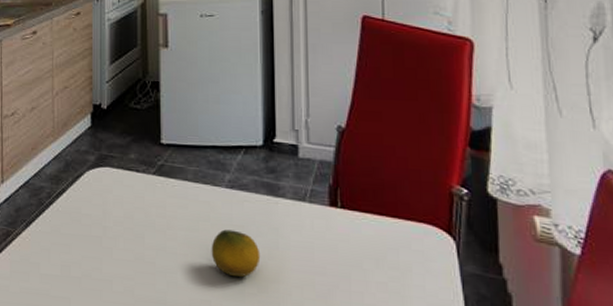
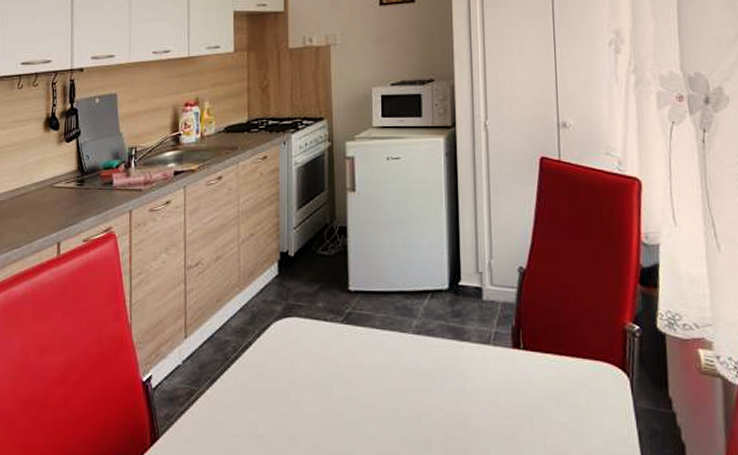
fruit: present [211,229,261,277] -> none [399,377,448,426]

